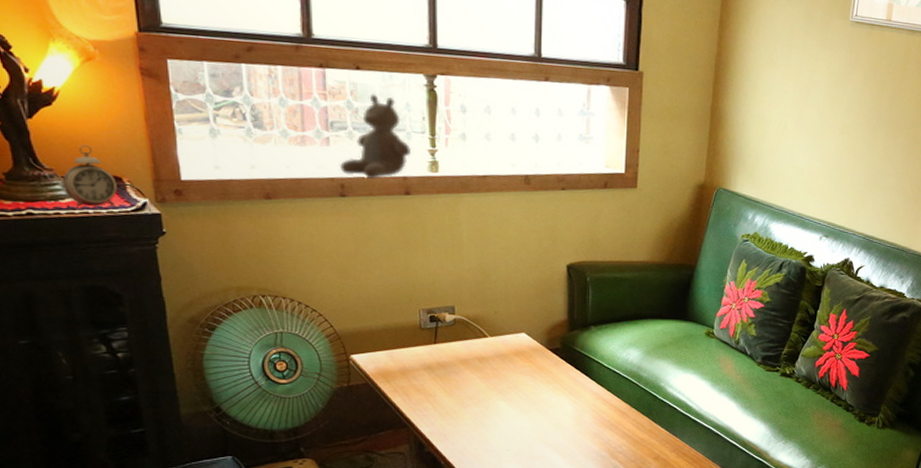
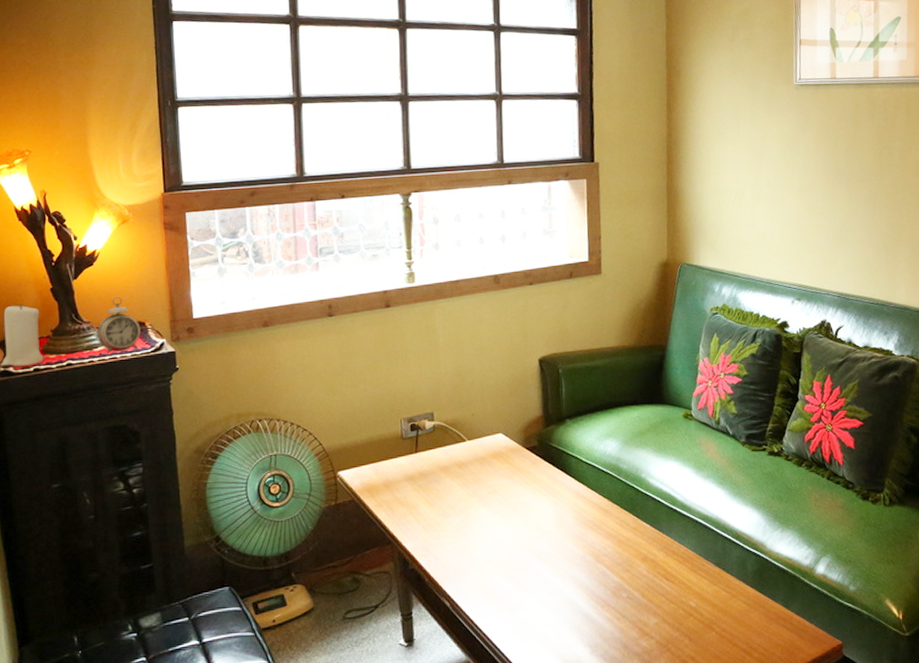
stuffed animal: present [339,94,411,179] -> none [327,218,390,297]

